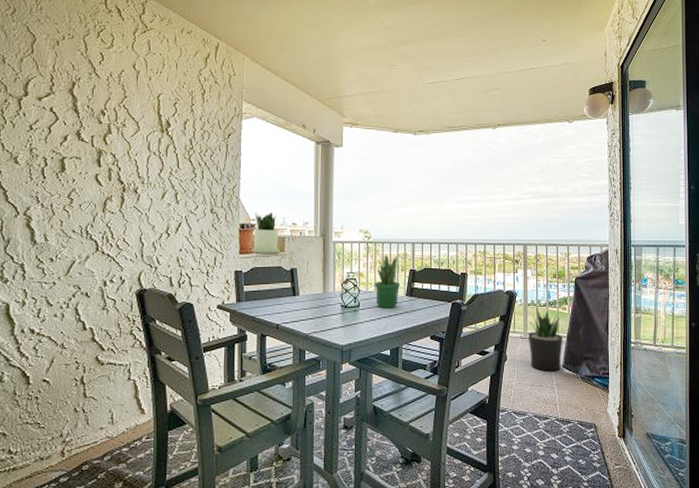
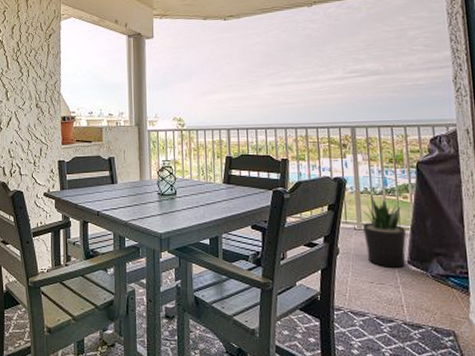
planter: present [250,213,280,255] -> none [72,105,98,145]
planter: present [374,254,401,308] -> none [190,141,217,196]

